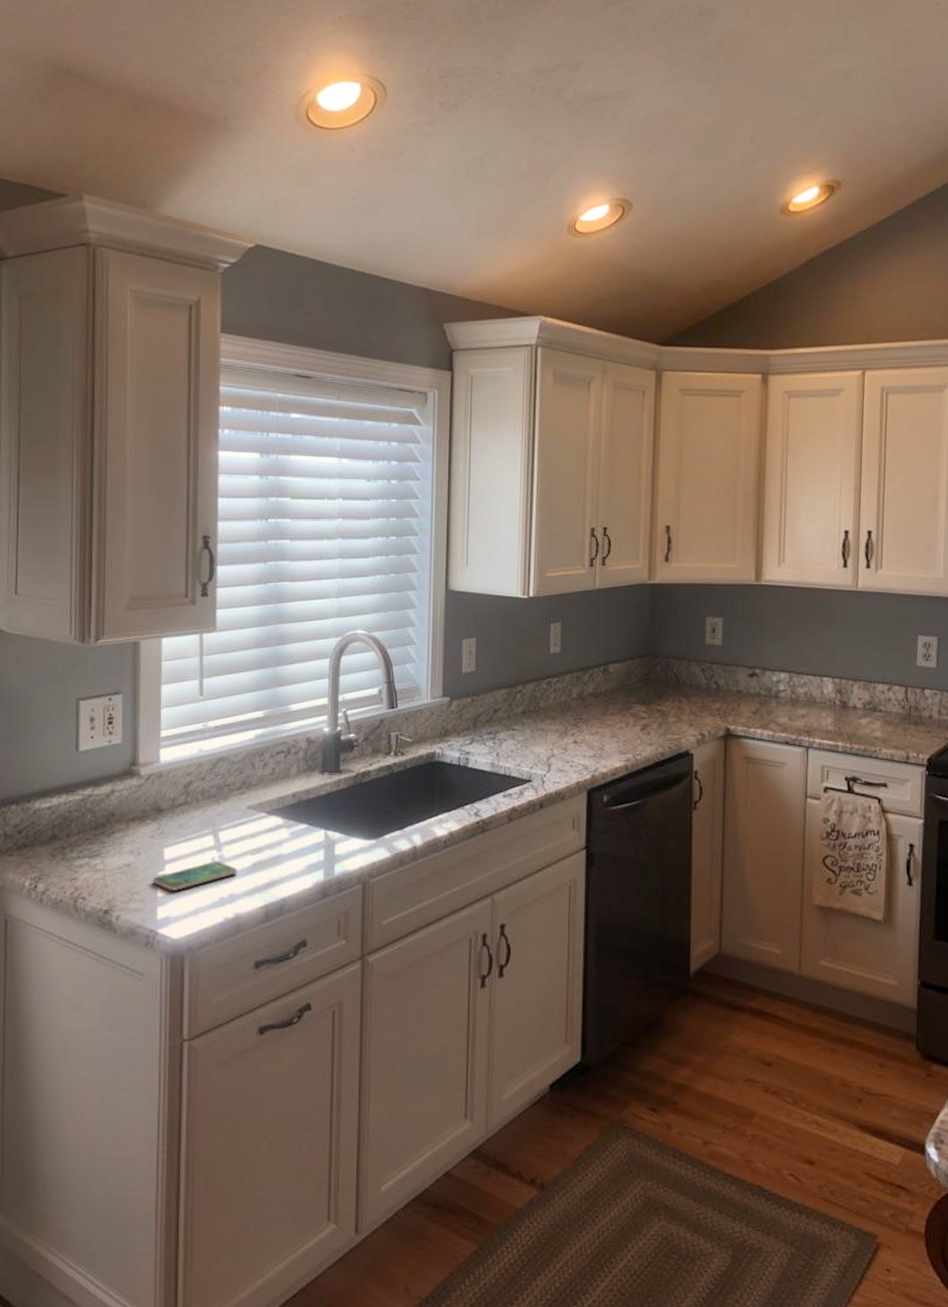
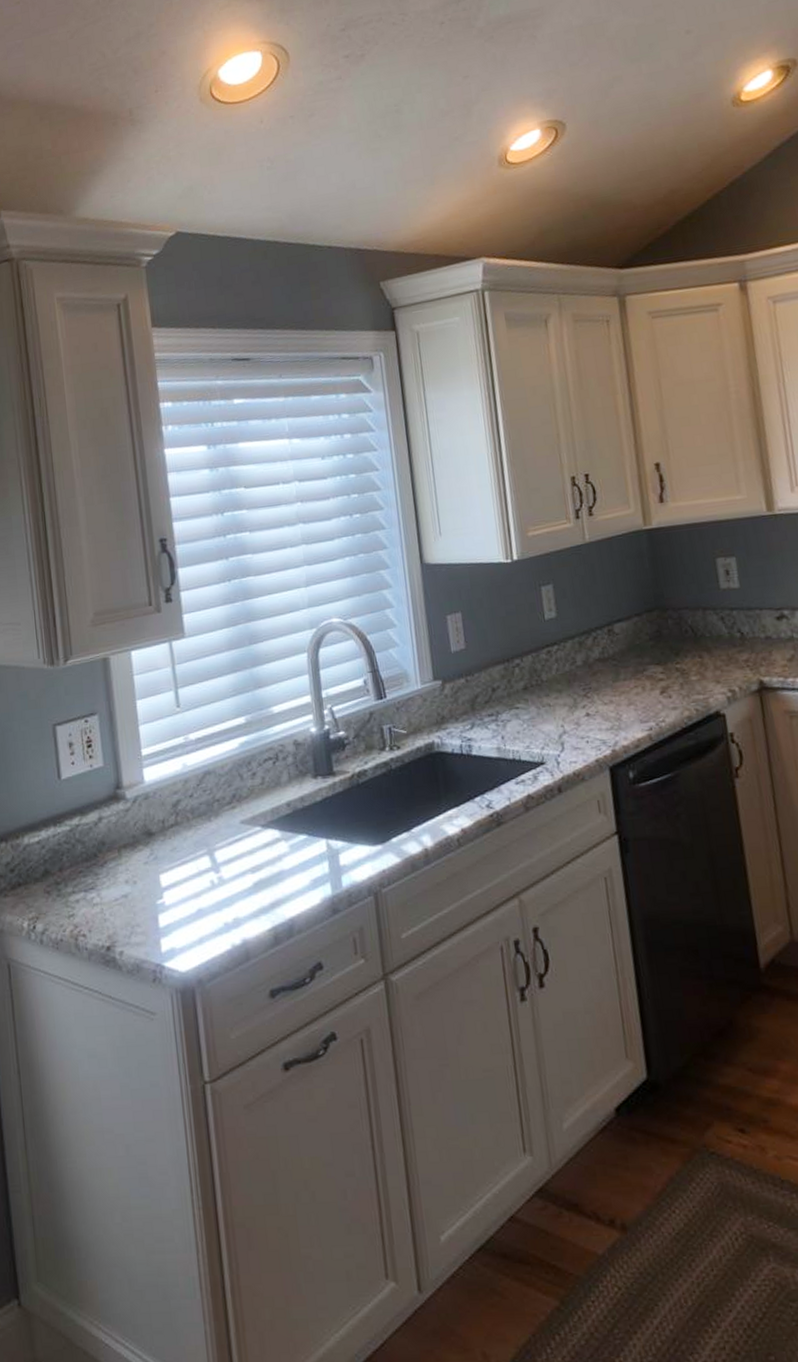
smartphone: present [152,862,238,891] -> none [151,884,240,920]

